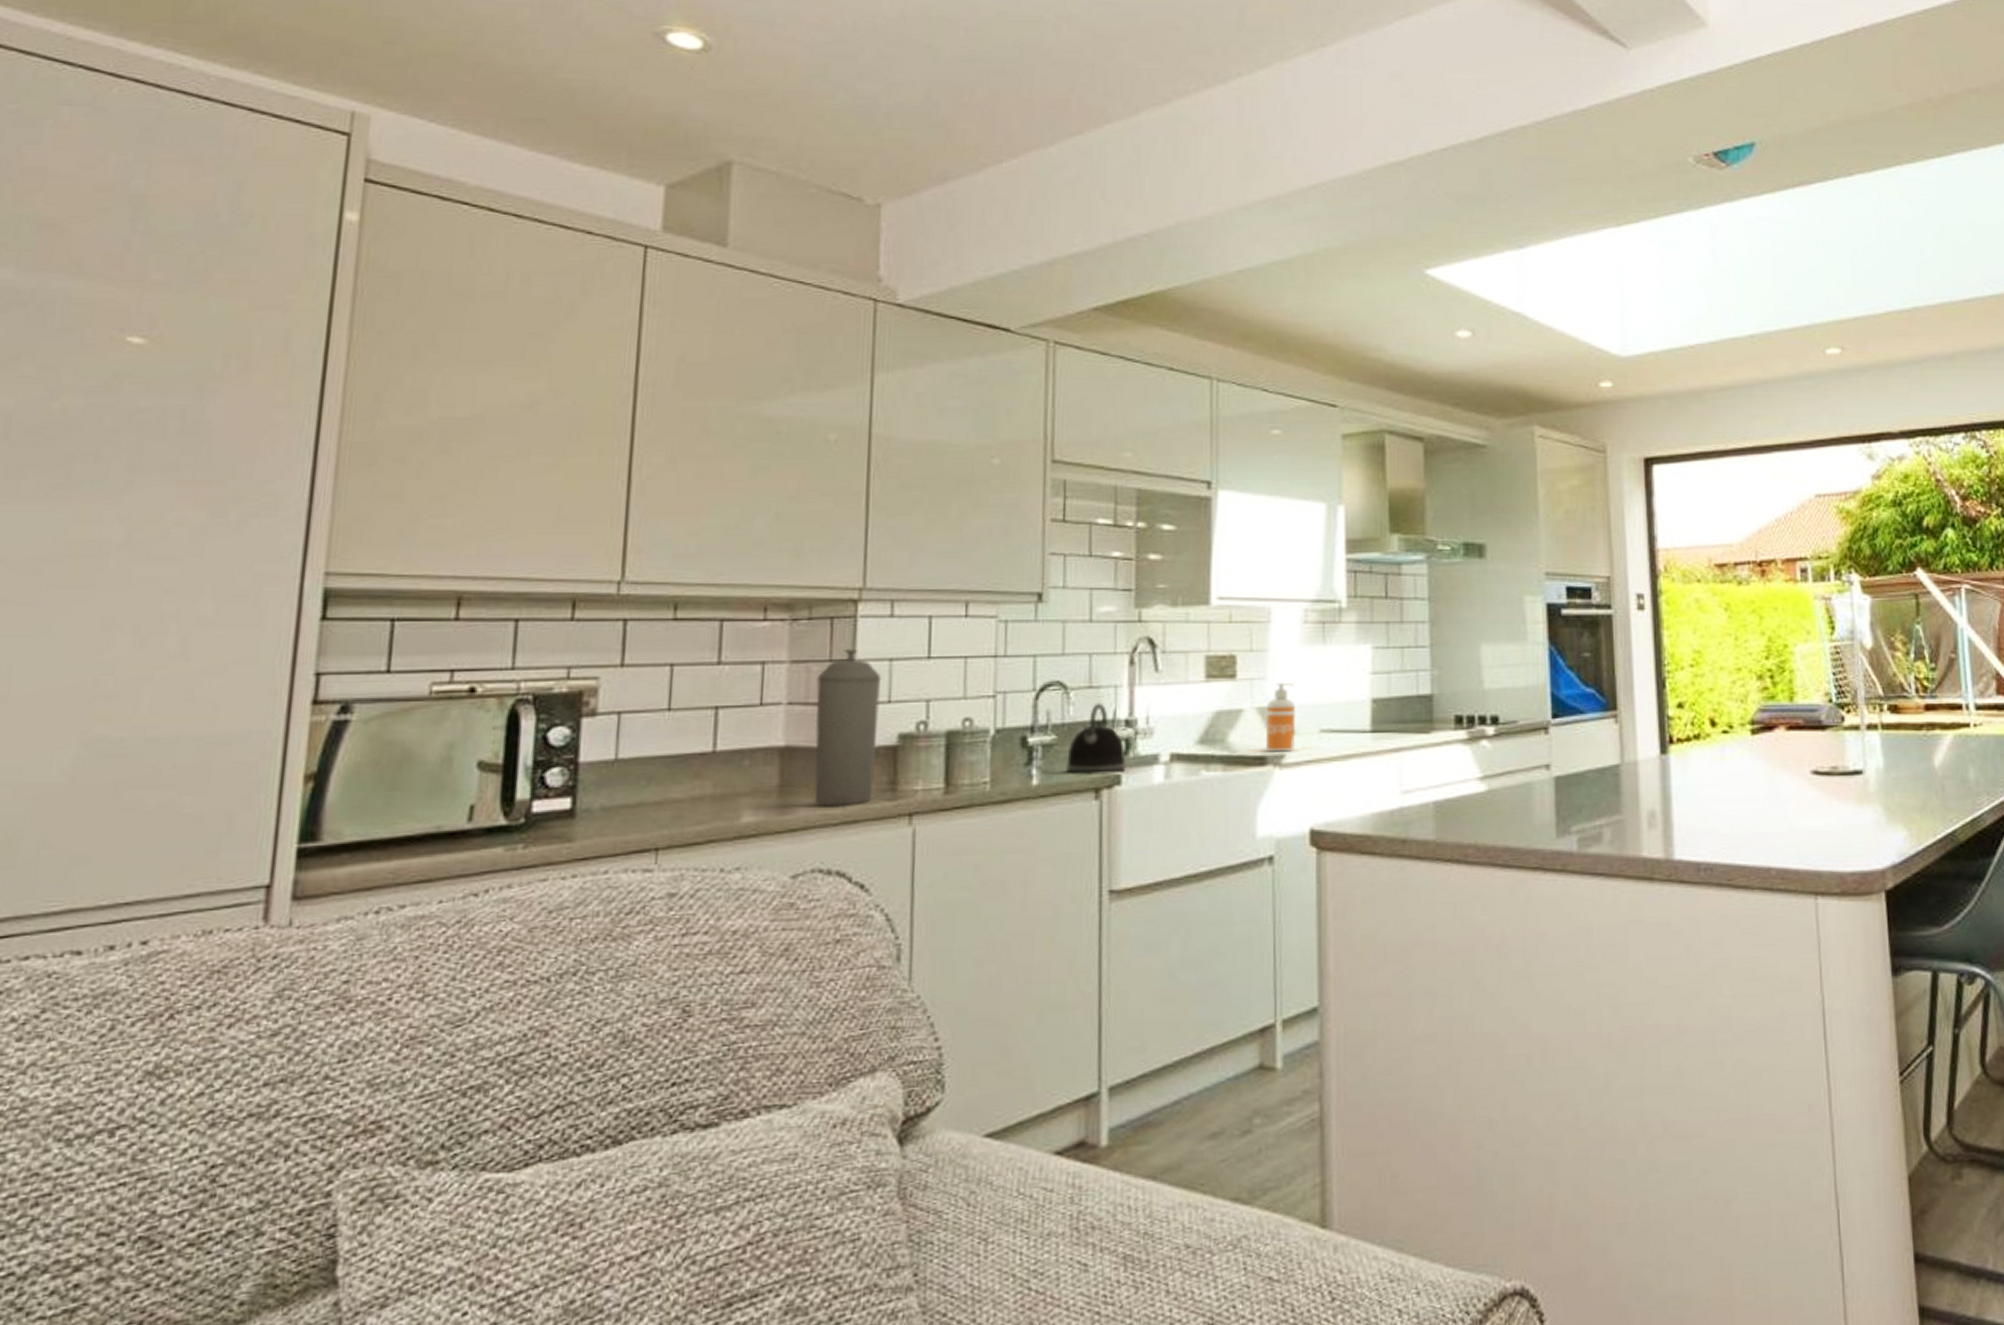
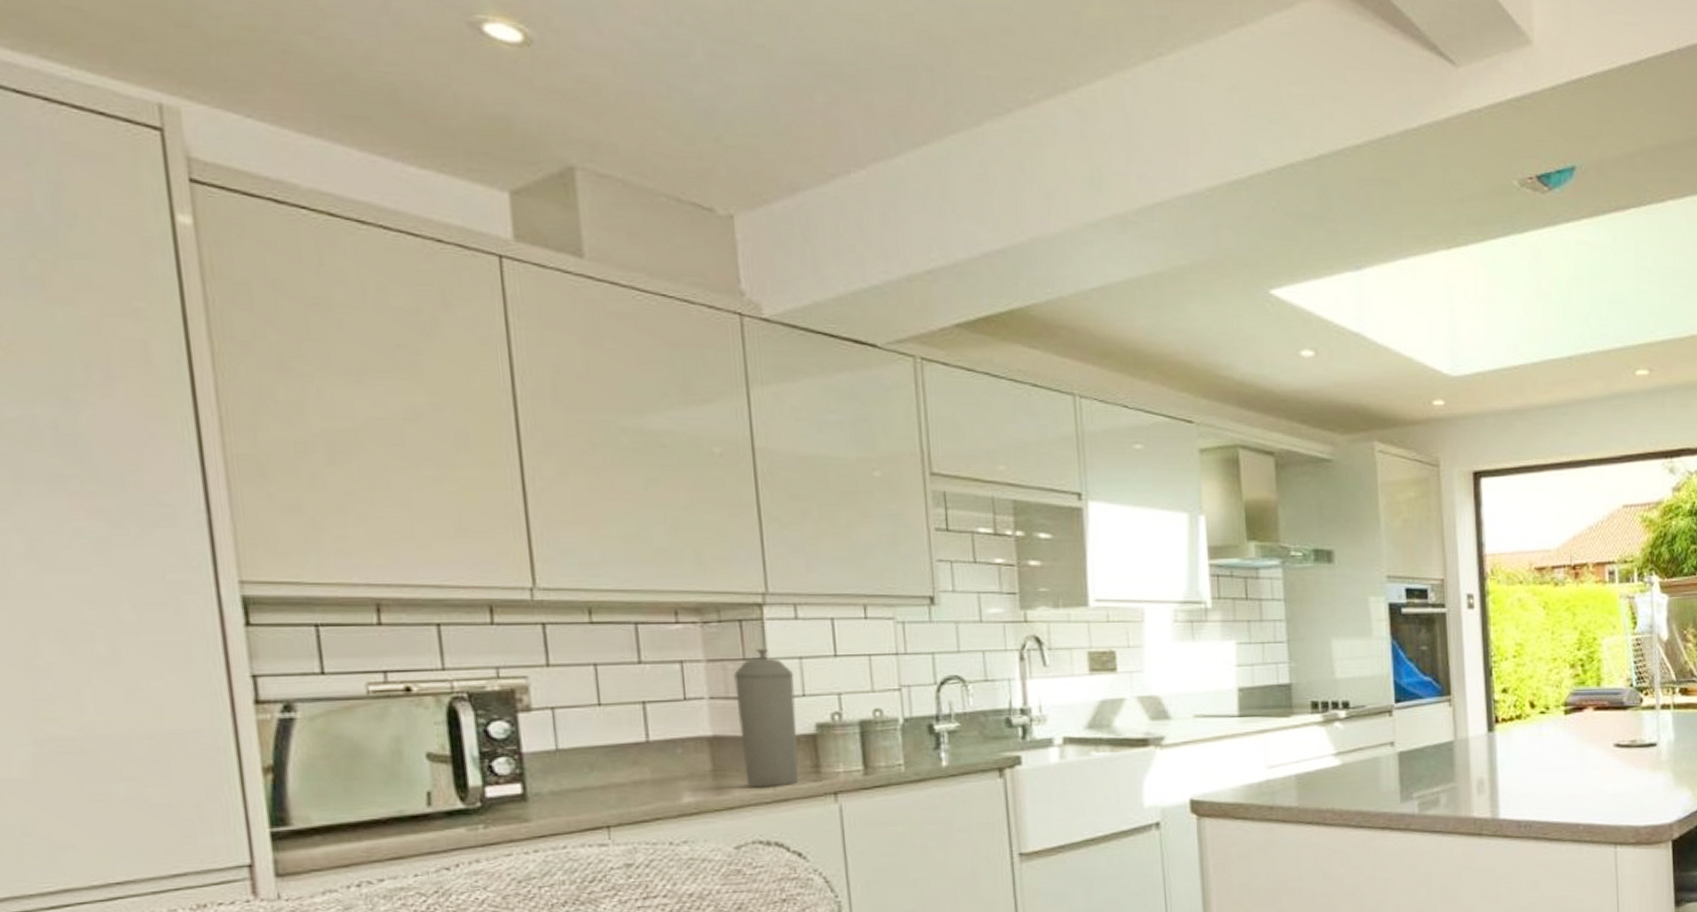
kettle: present [1065,702,1126,777] -> none [970,694,1025,758]
soap dispenser: present [1266,682,1295,752] -> none [1145,674,1172,735]

